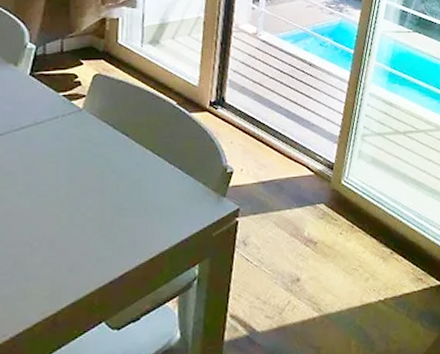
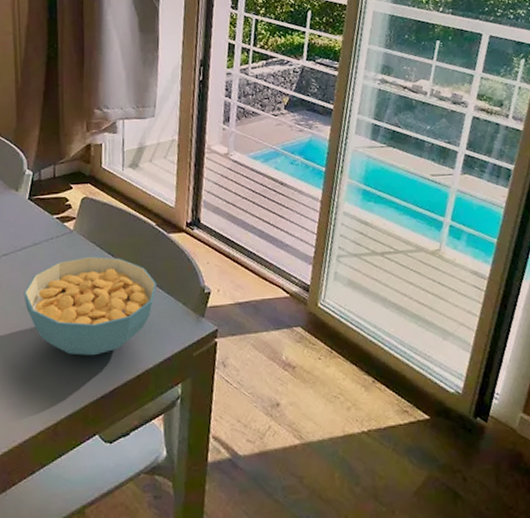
cereal bowl: none [21,136,175,241] -> present [23,256,156,356]

